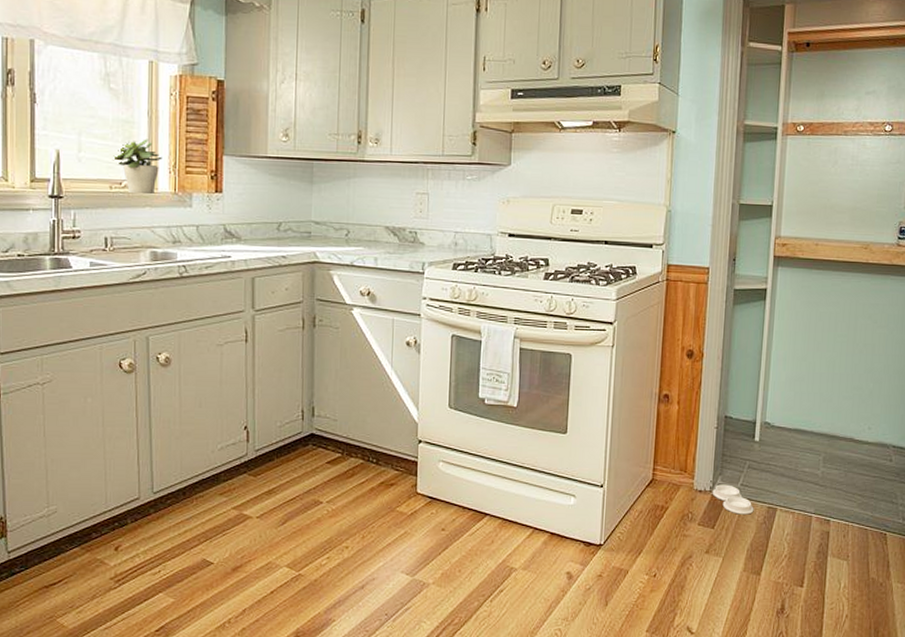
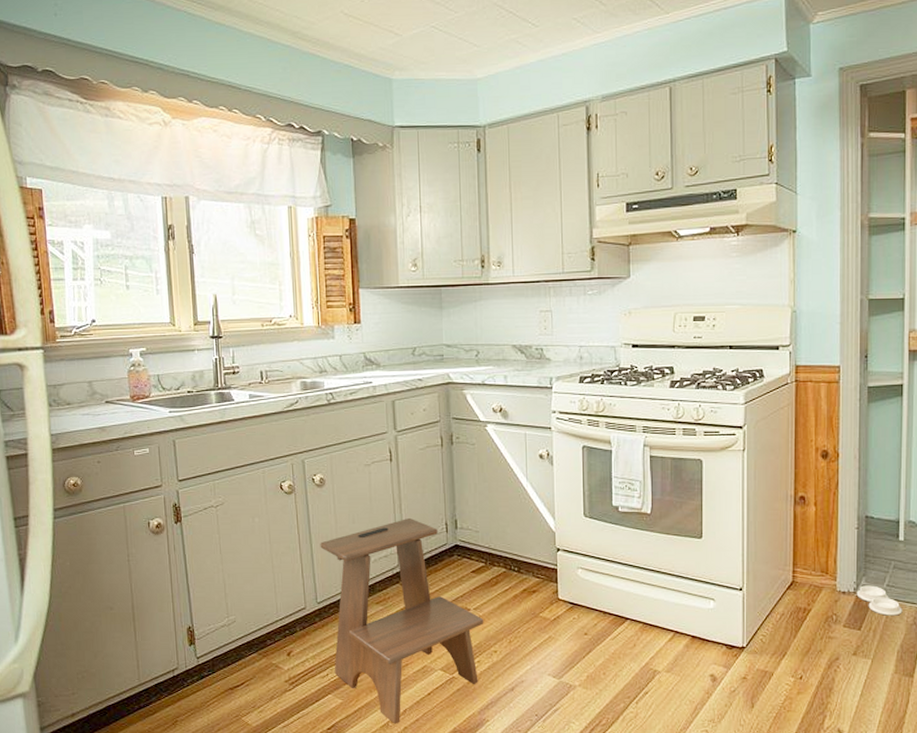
potted plant: present [112,139,162,194] -> none [262,278,306,330]
step stool: none [160,403,337,625] -> present [320,517,484,724]

